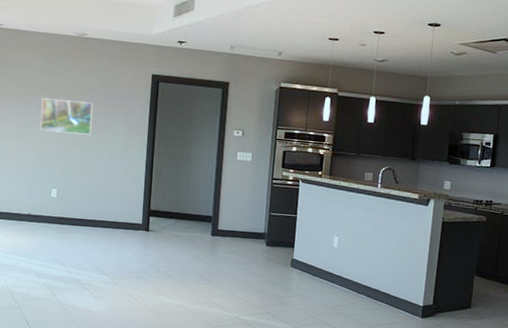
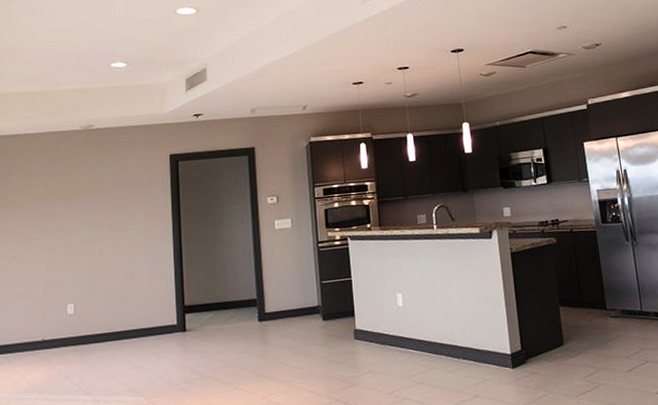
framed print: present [39,98,93,135] -> none [47,197,108,240]

